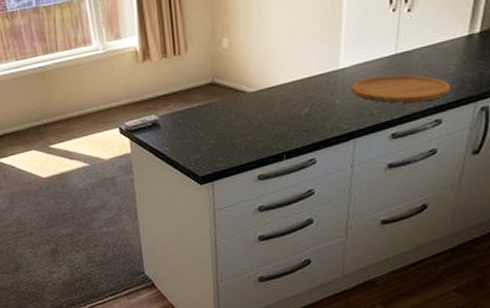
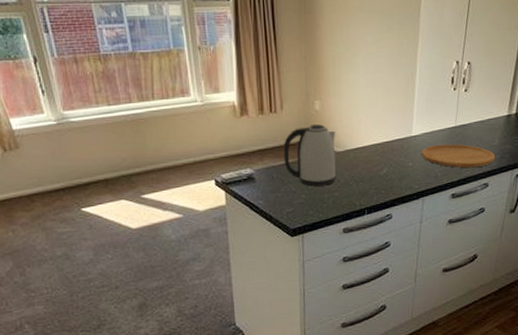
kettle: none [189,64,249,131] -> present [283,124,336,187]

